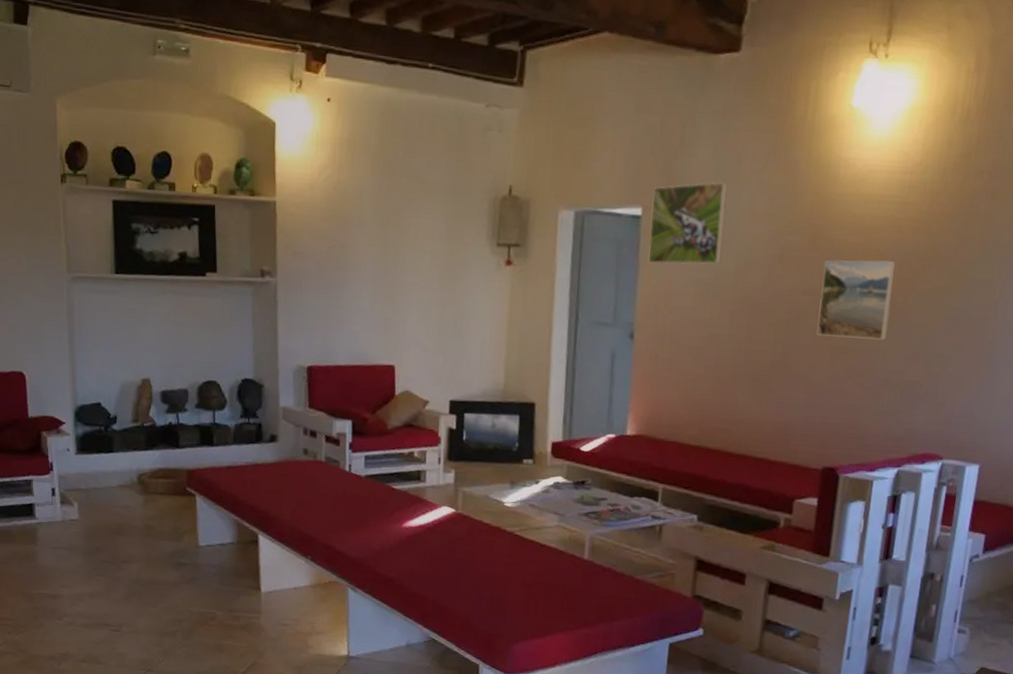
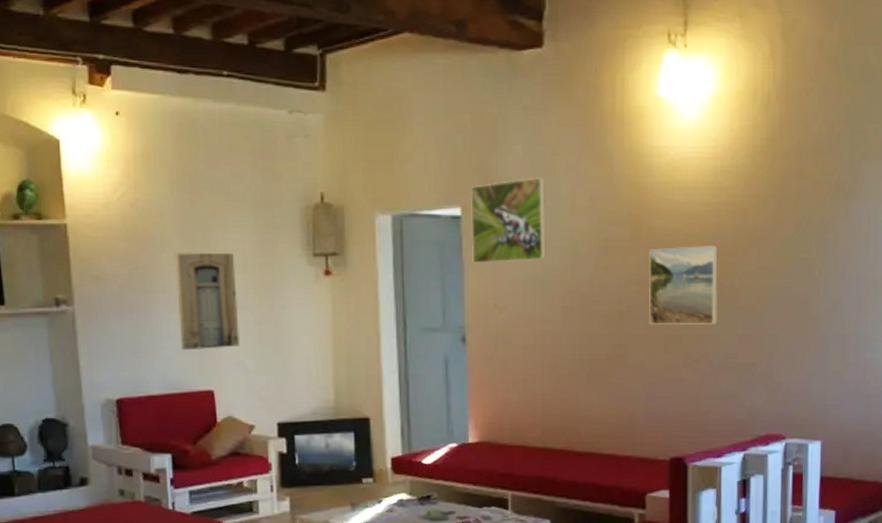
wall art: none [368,234,424,327] -> present [174,252,240,351]

